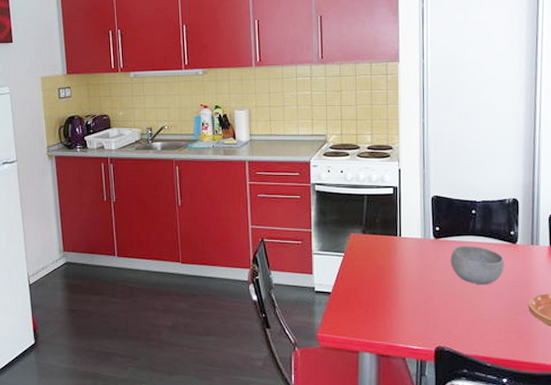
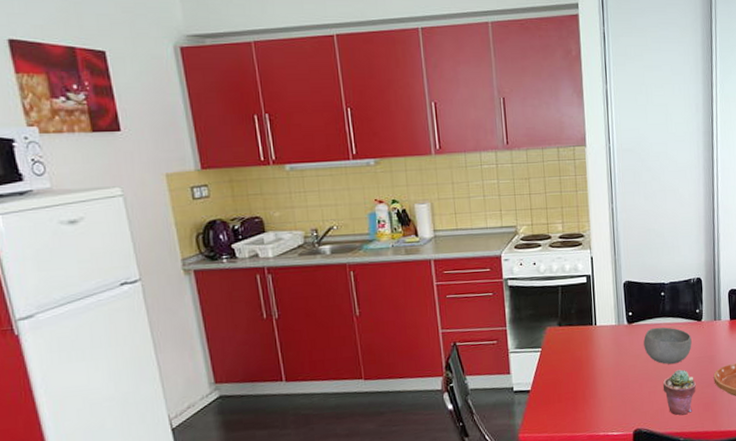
potted succulent: none [469,292,507,340] -> present [662,369,696,415]

